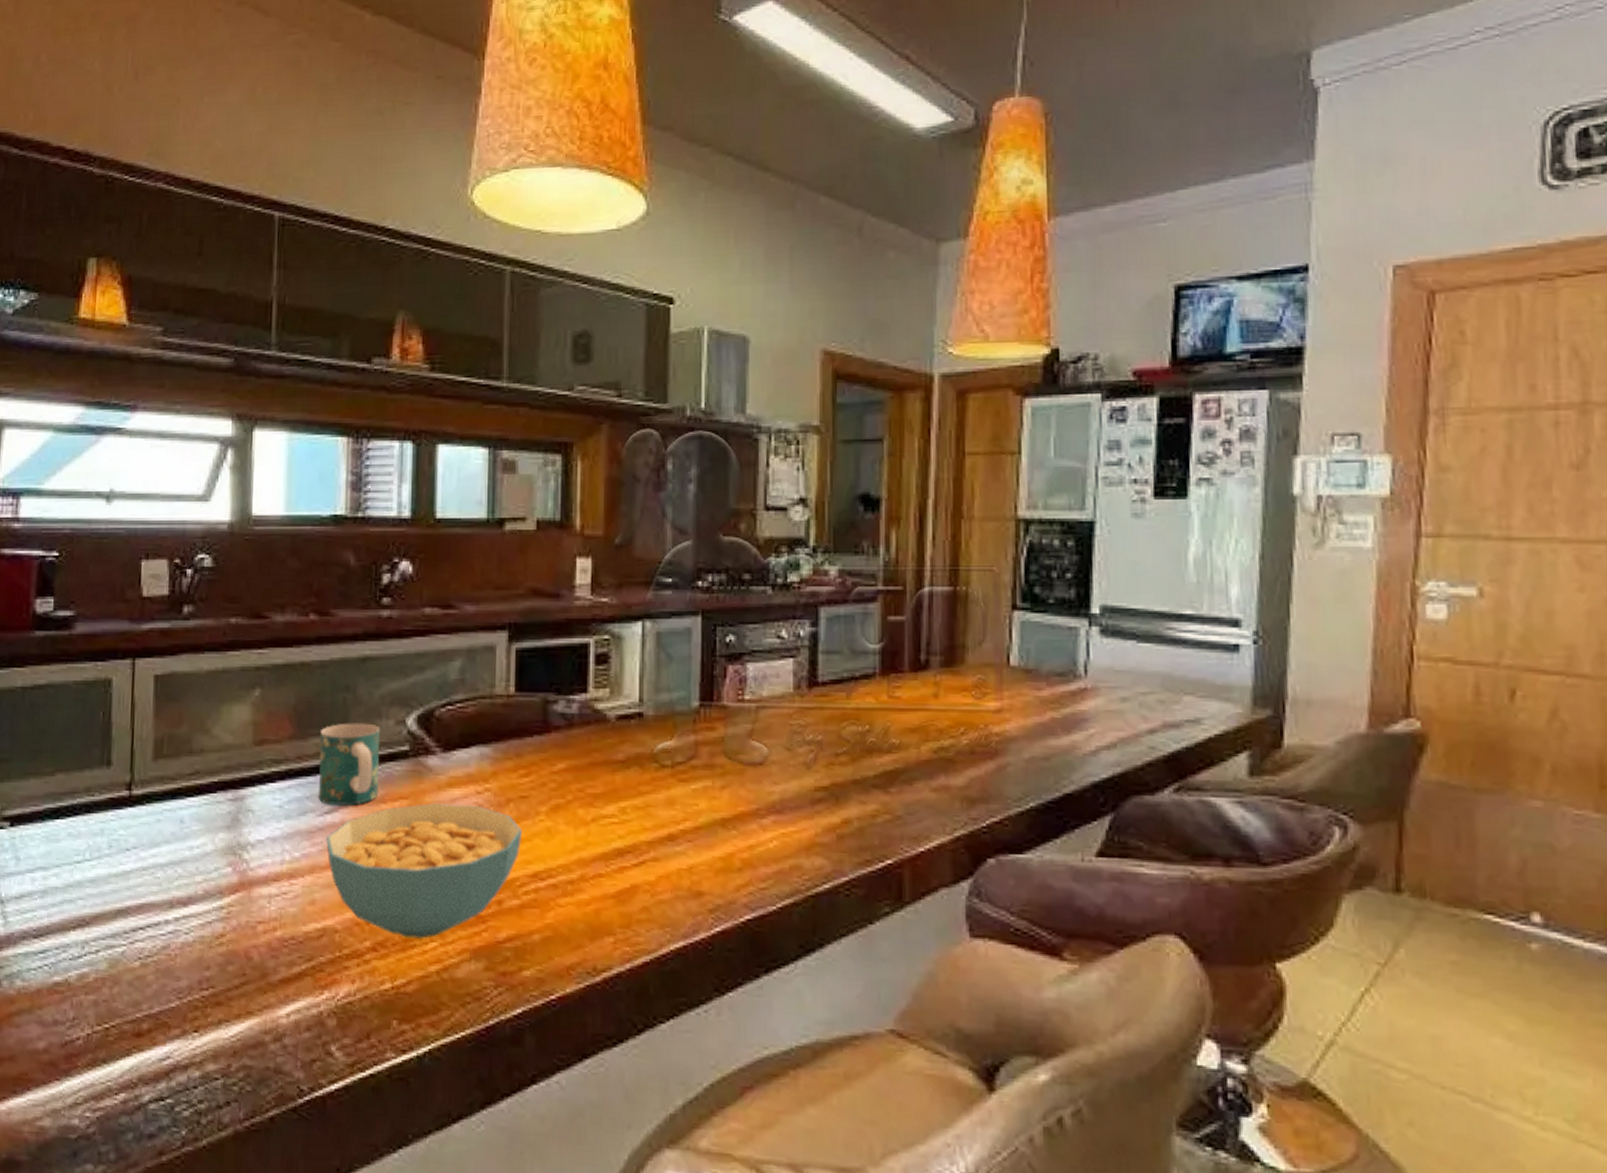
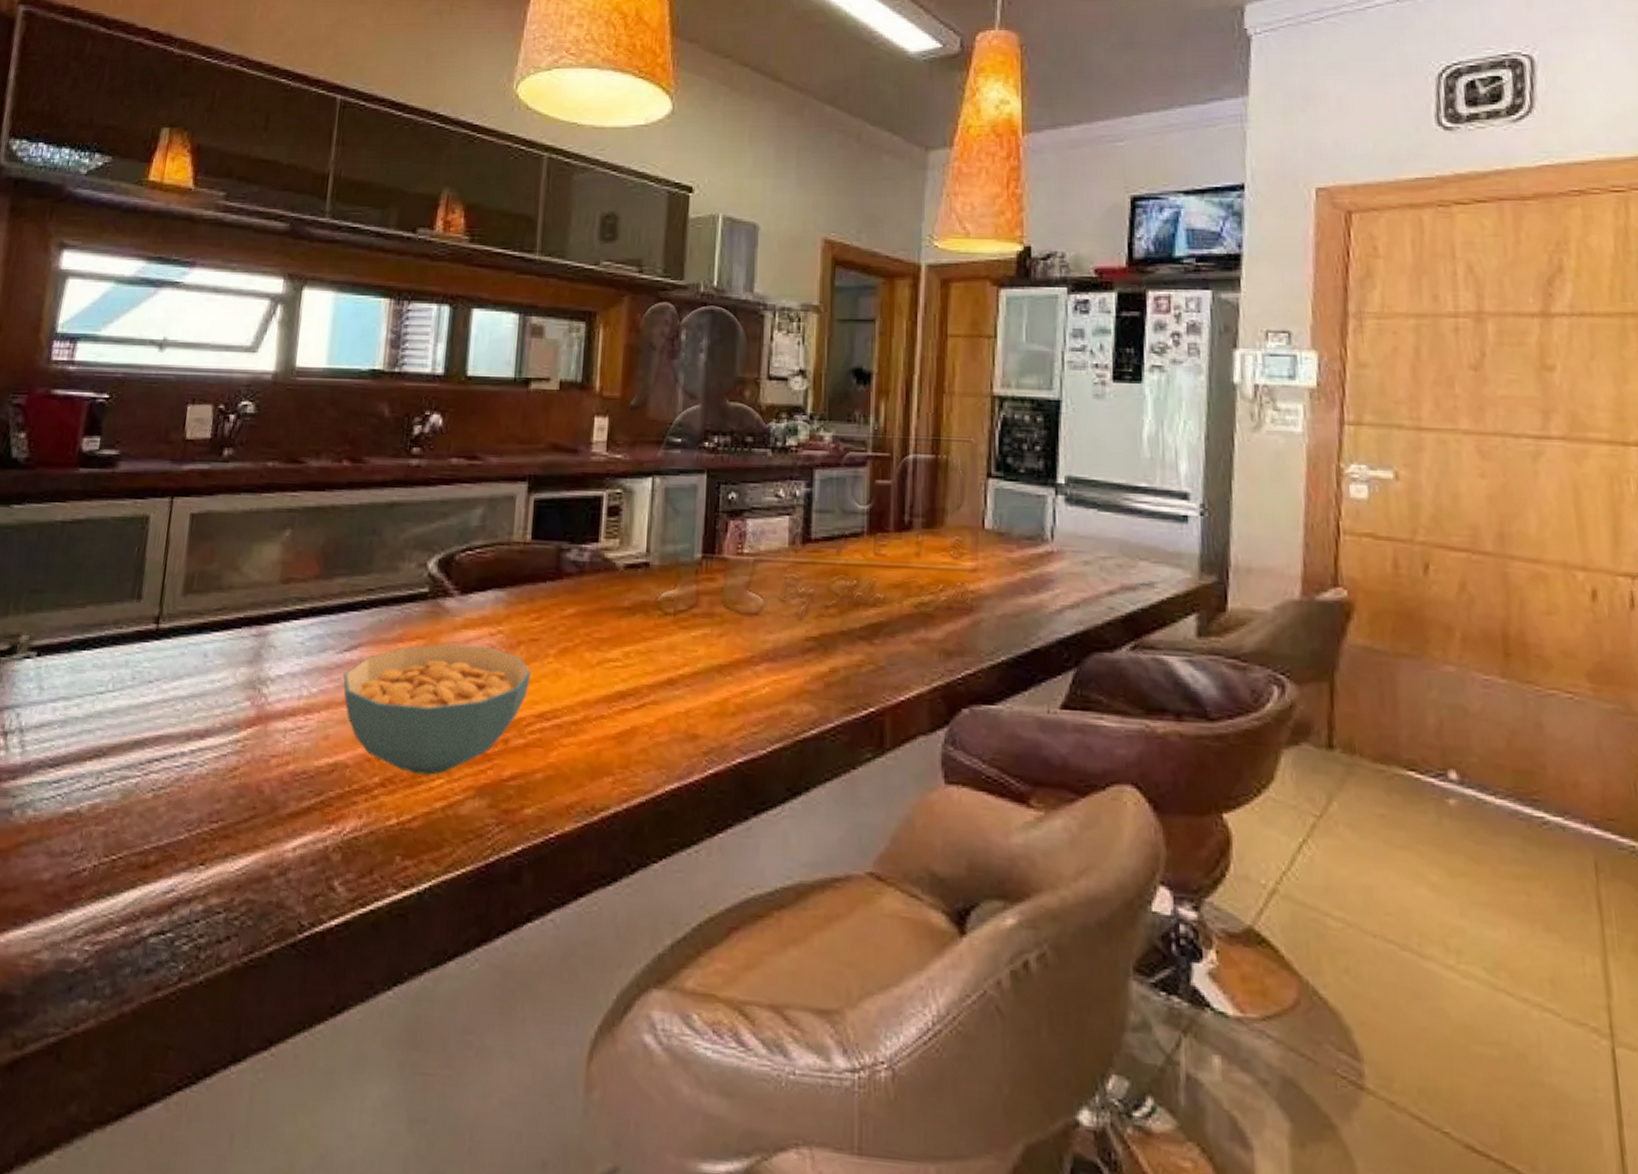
mug: present [319,723,380,806] -> none [339,564,402,644]

